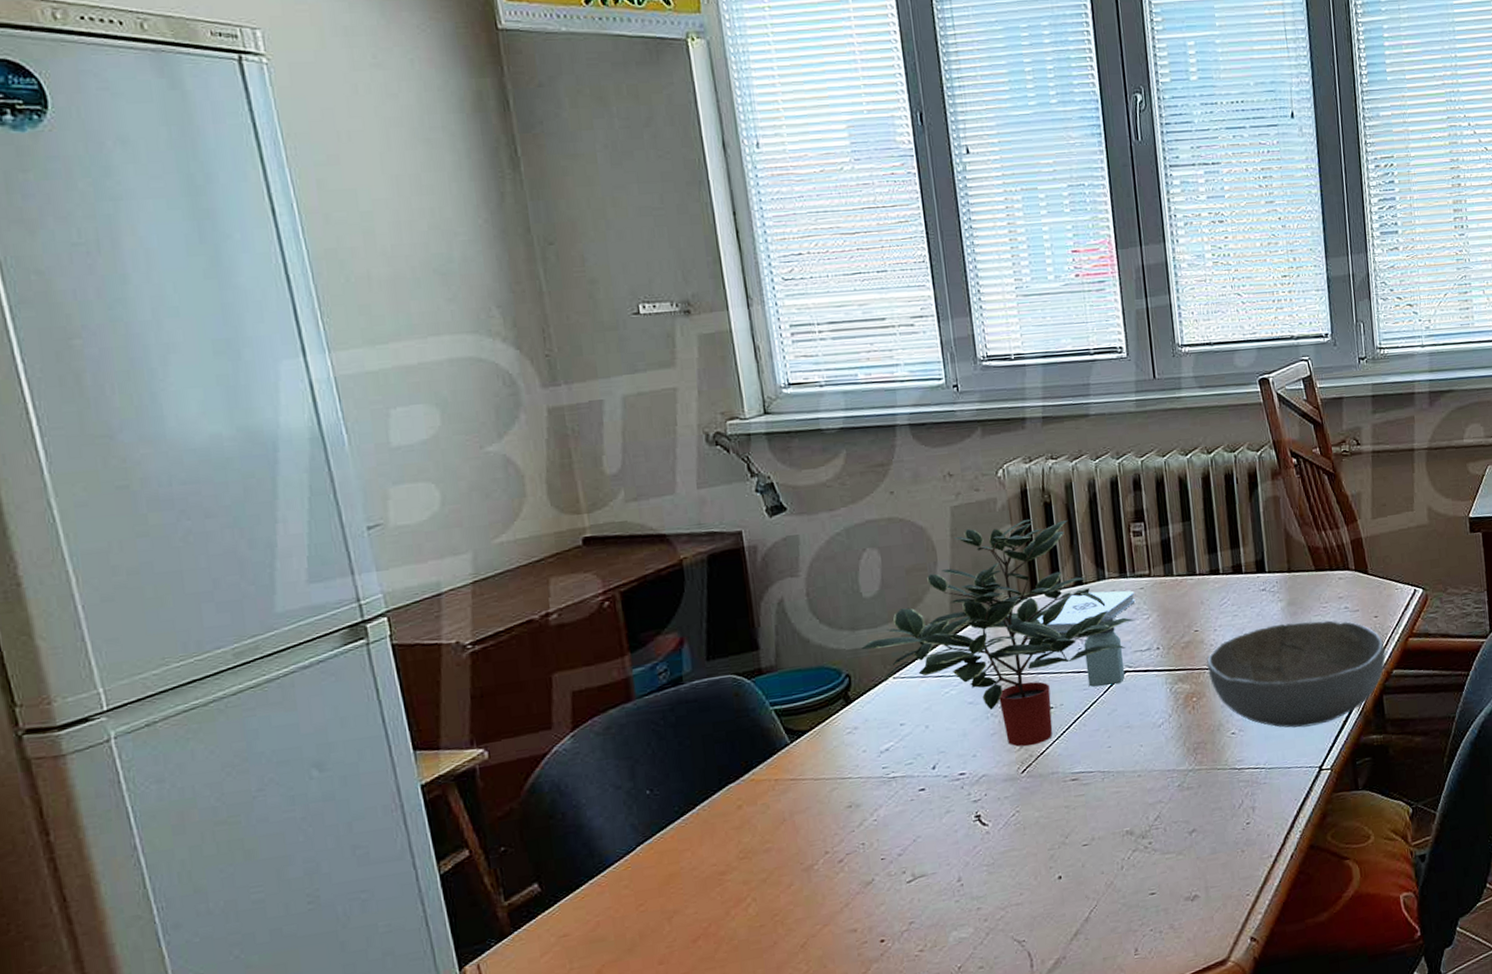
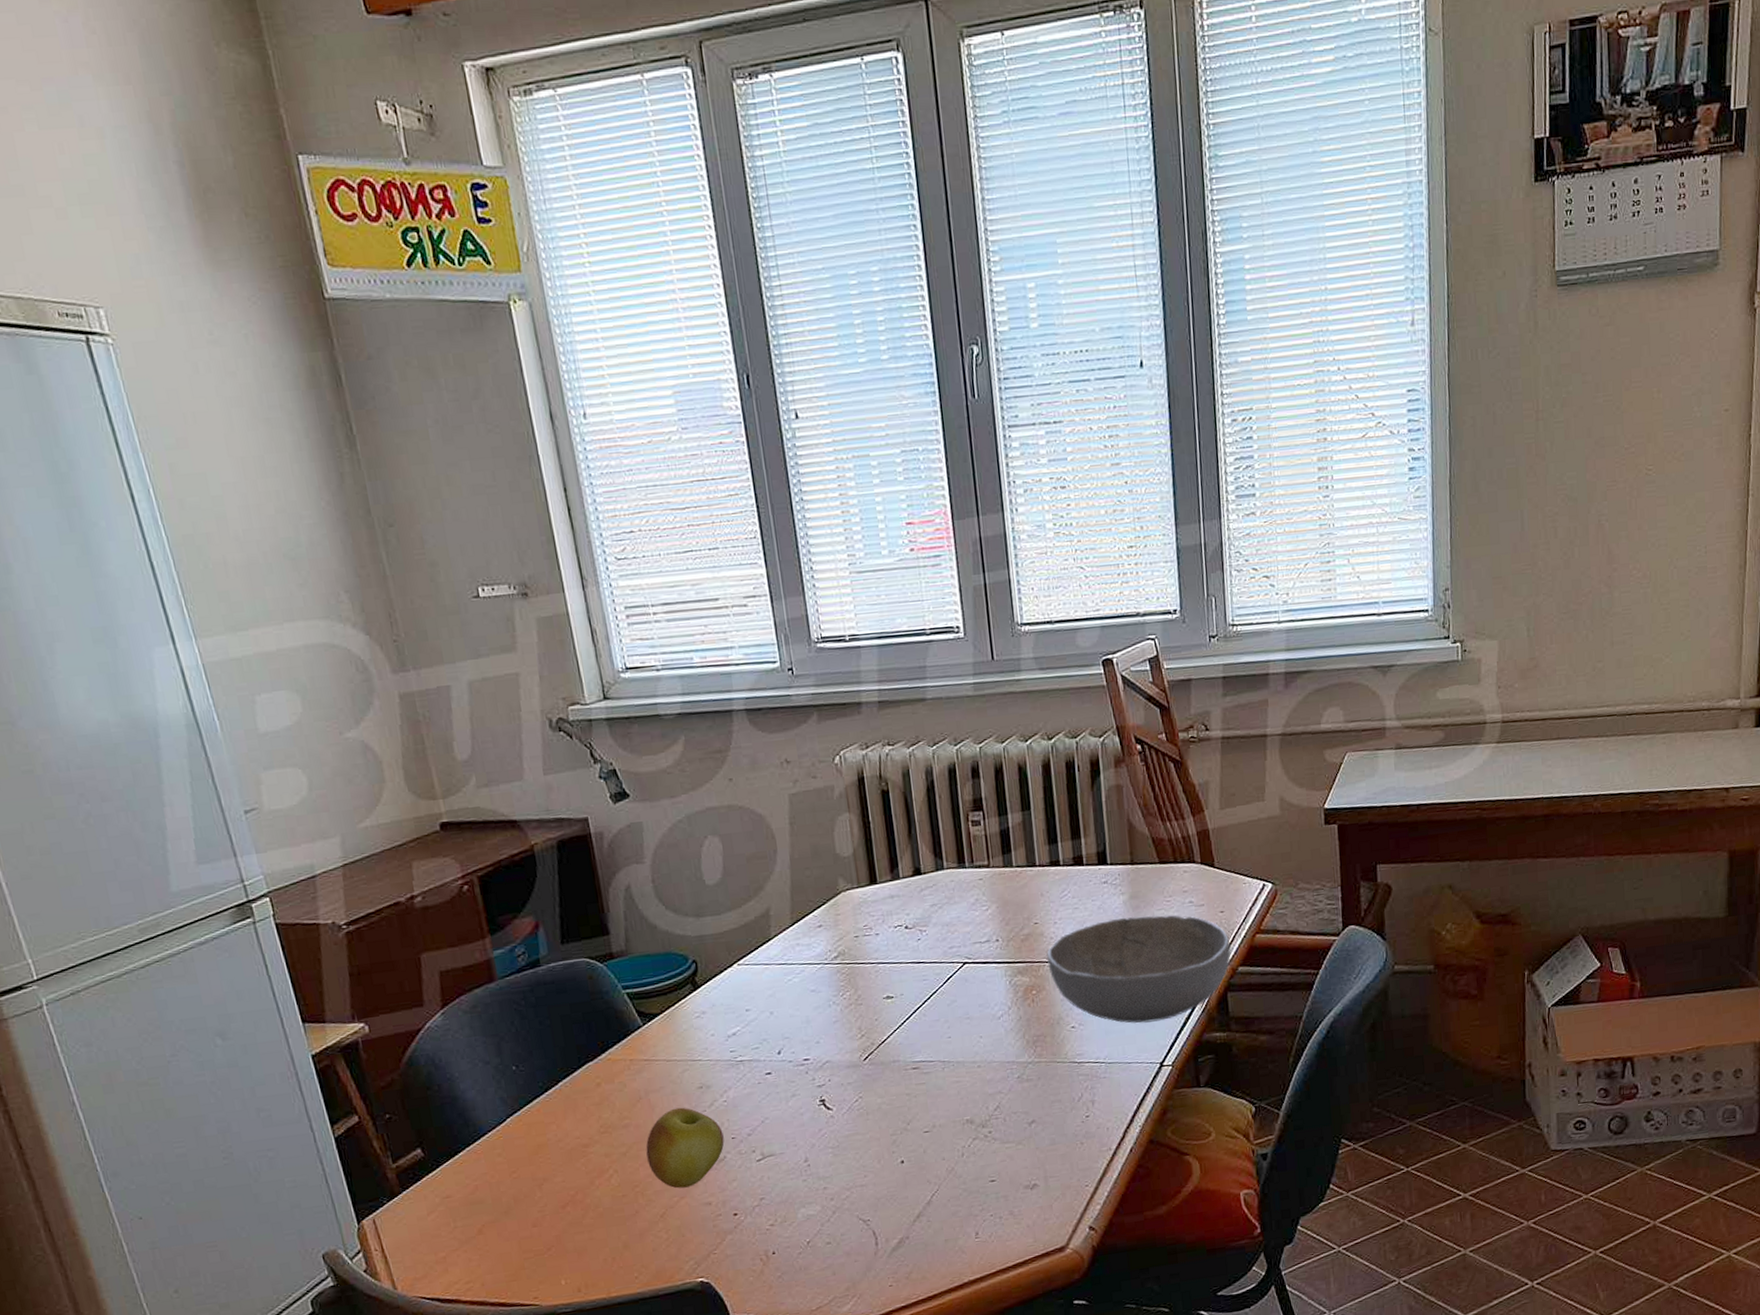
apple: none [788,828,873,916] -> present [646,1107,725,1189]
potted plant: present [861,519,1136,747] -> none [706,807,975,1035]
notepad: present [1038,590,1136,634] -> none [877,881,974,924]
saltshaker: present [1083,614,1126,687] -> none [923,905,965,978]

